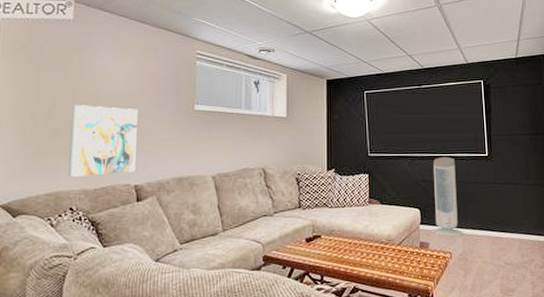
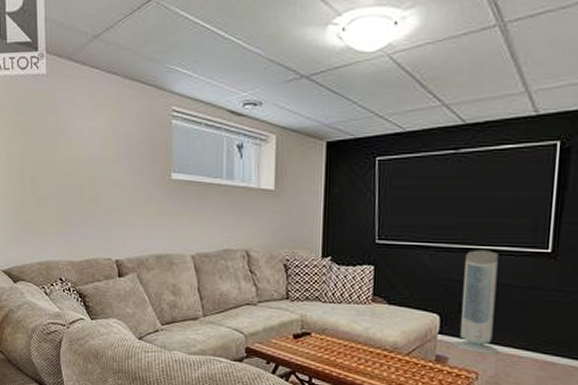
wall art: present [68,105,138,177] -> none [54,172,115,247]

